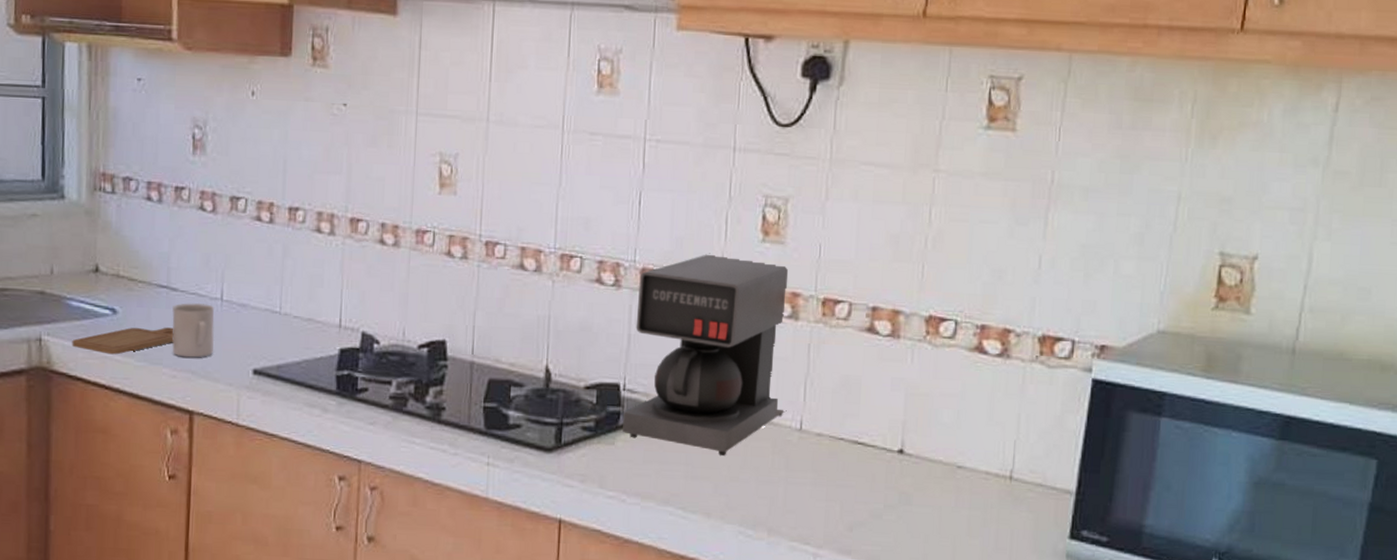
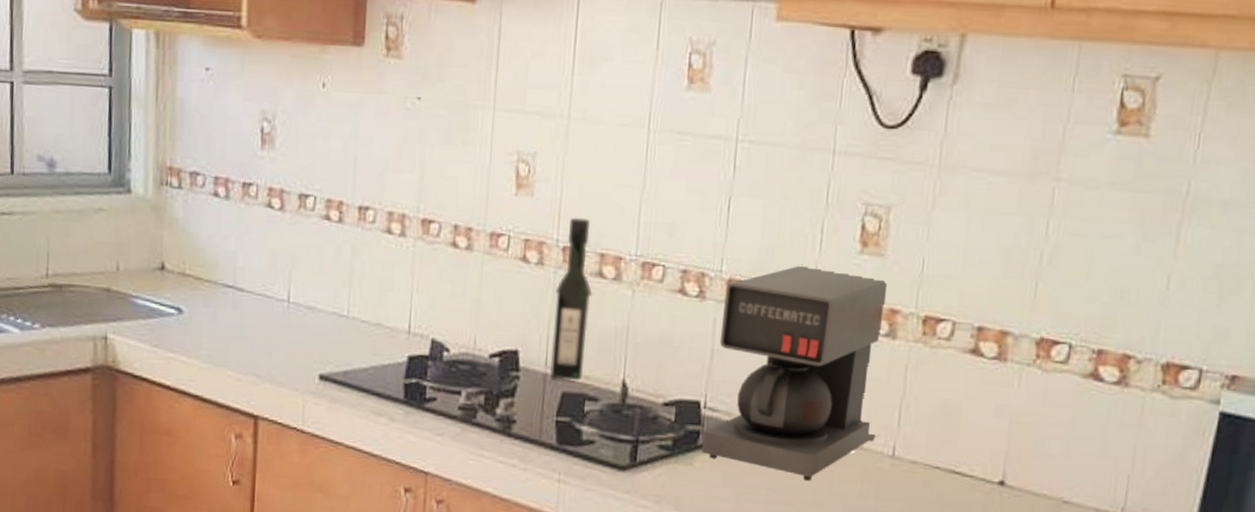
chopping board: present [72,327,174,355] -> none [137,328,240,356]
mug: present [172,302,215,358] -> none [237,304,282,361]
bottle: none [477,213,515,368] -> present [550,217,593,381]

